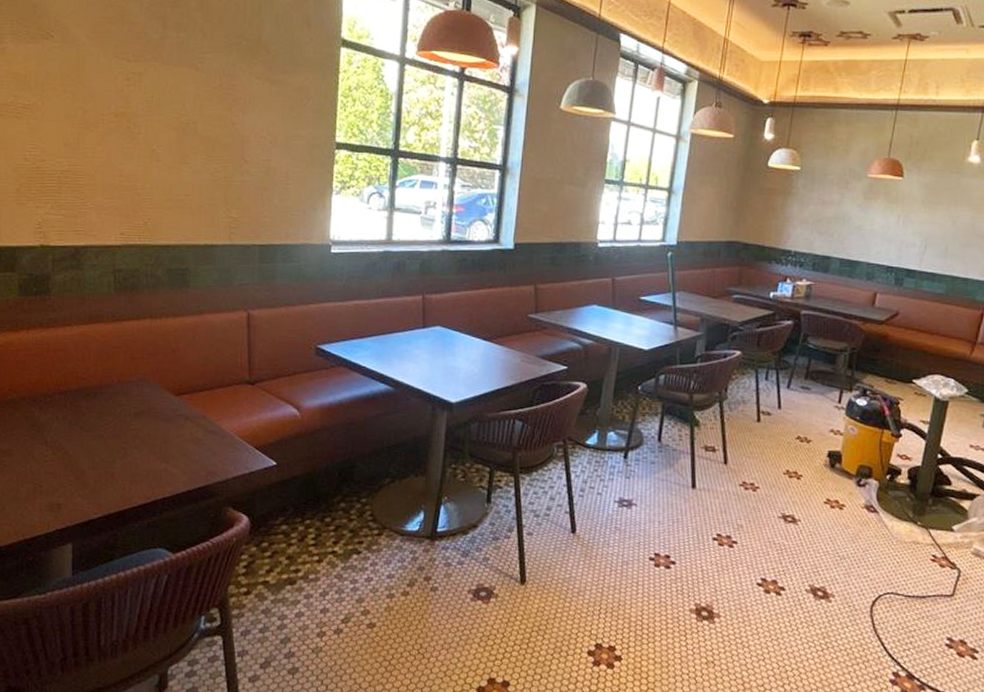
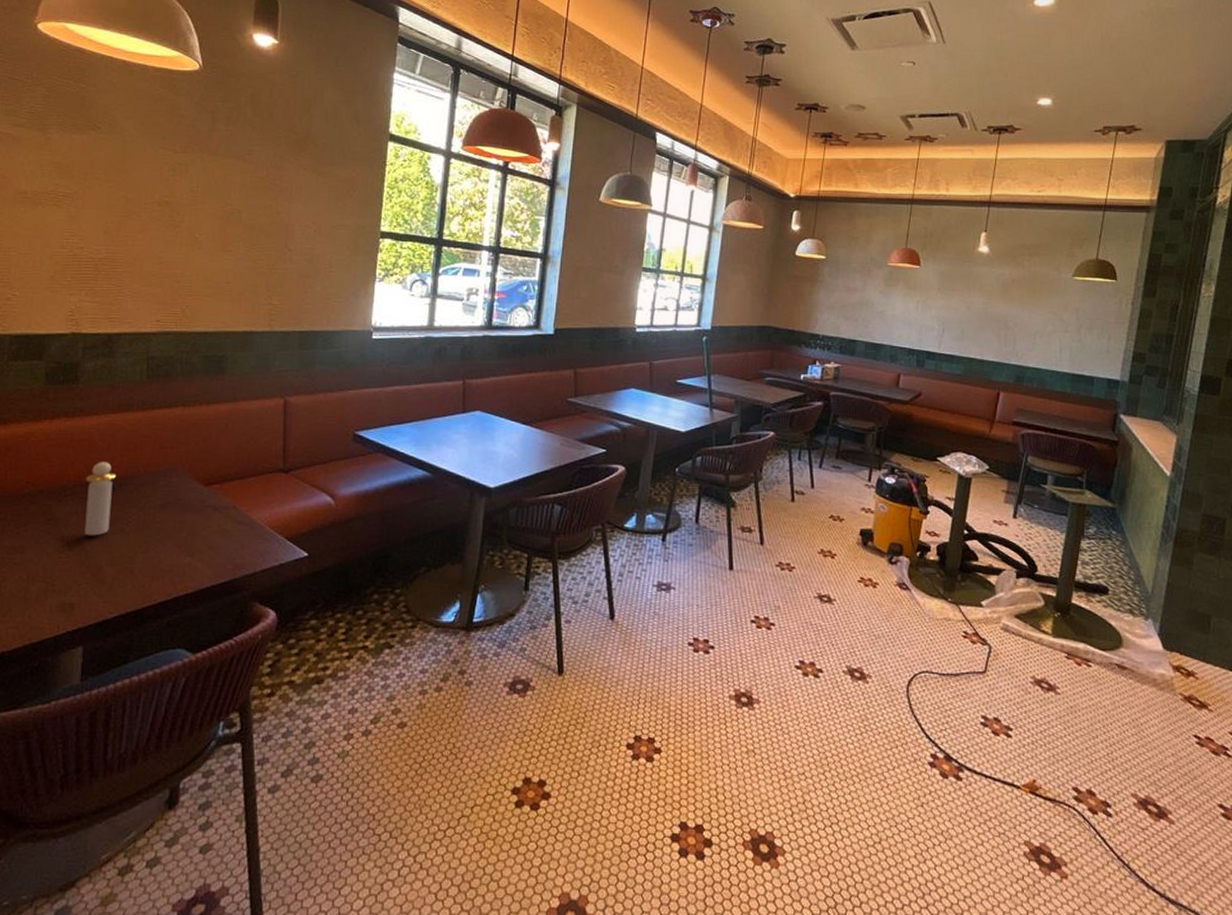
perfume bottle: none [64,371,92,441] -> present [84,462,116,536]

